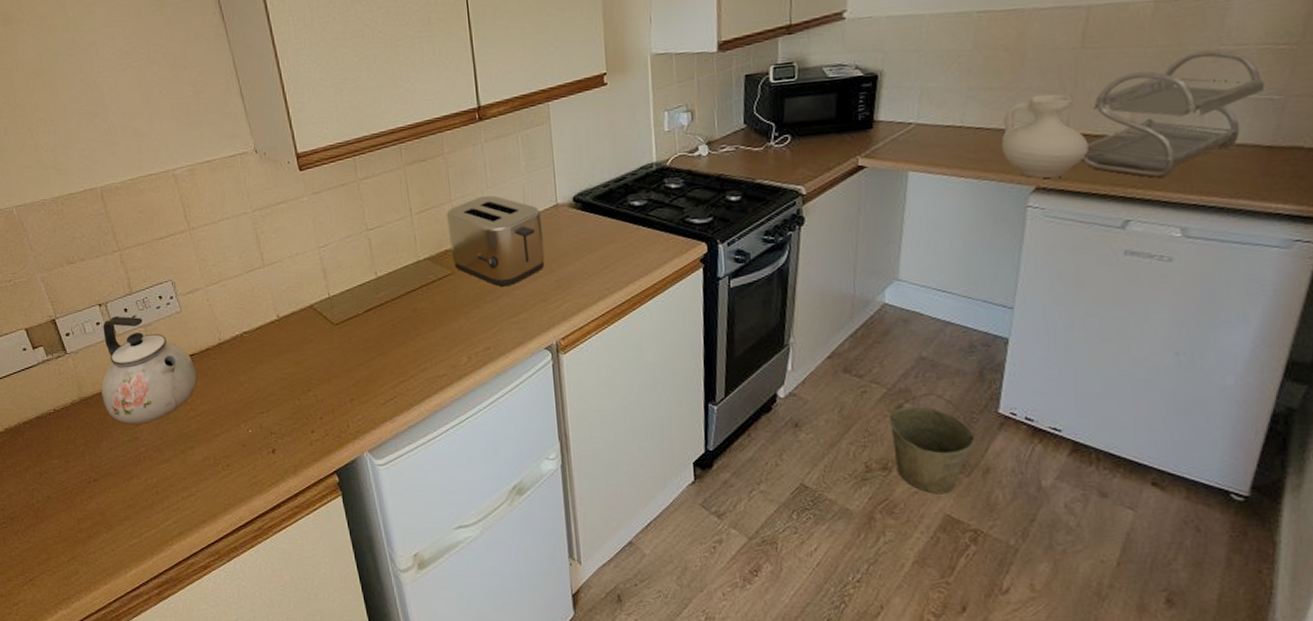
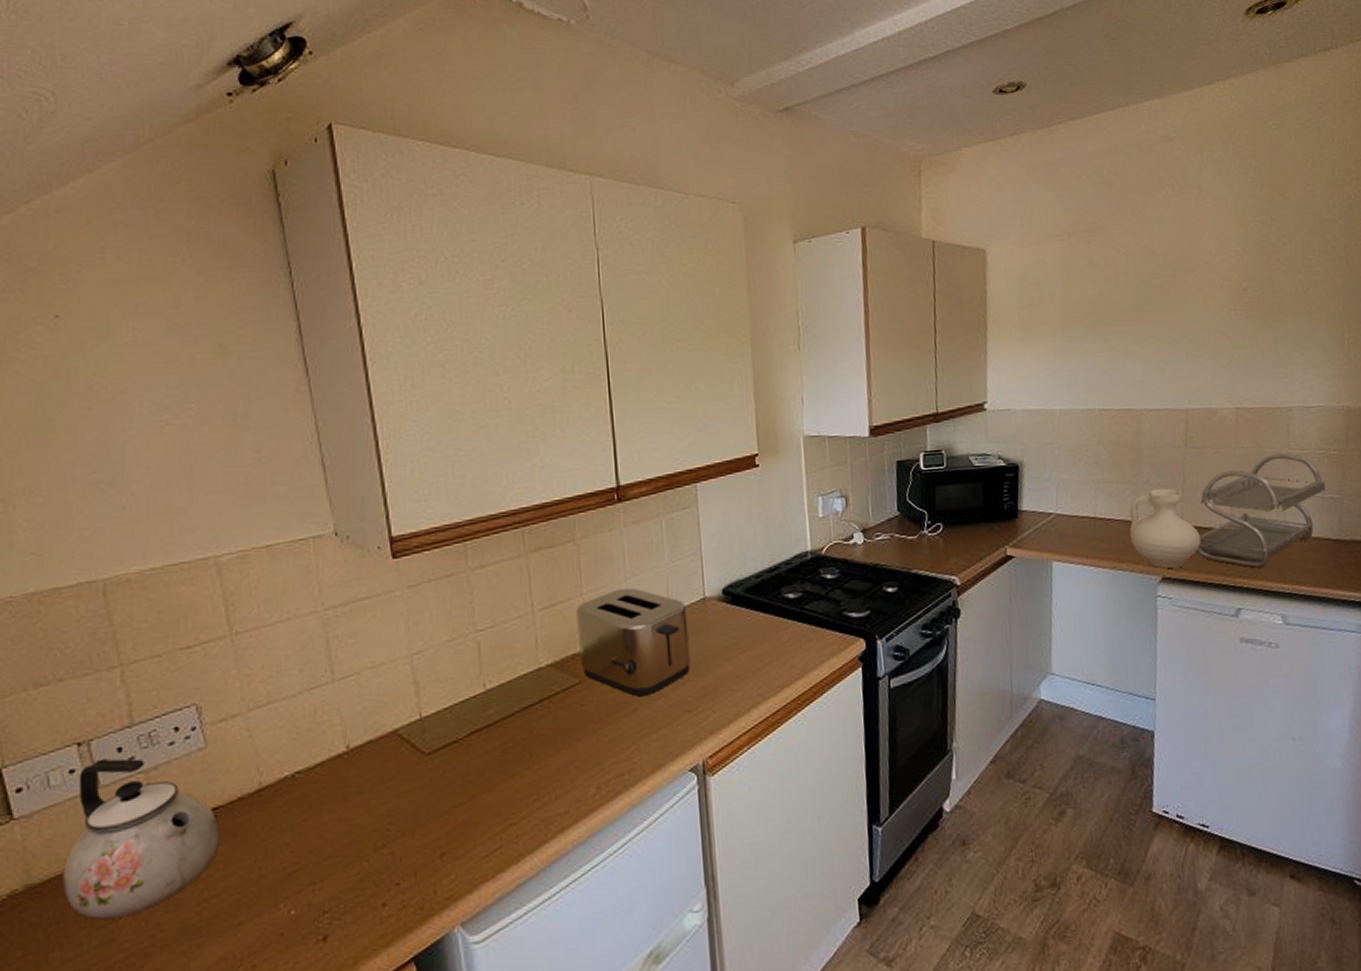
bucket: present [888,392,975,494] -> none [1053,794,1135,910]

